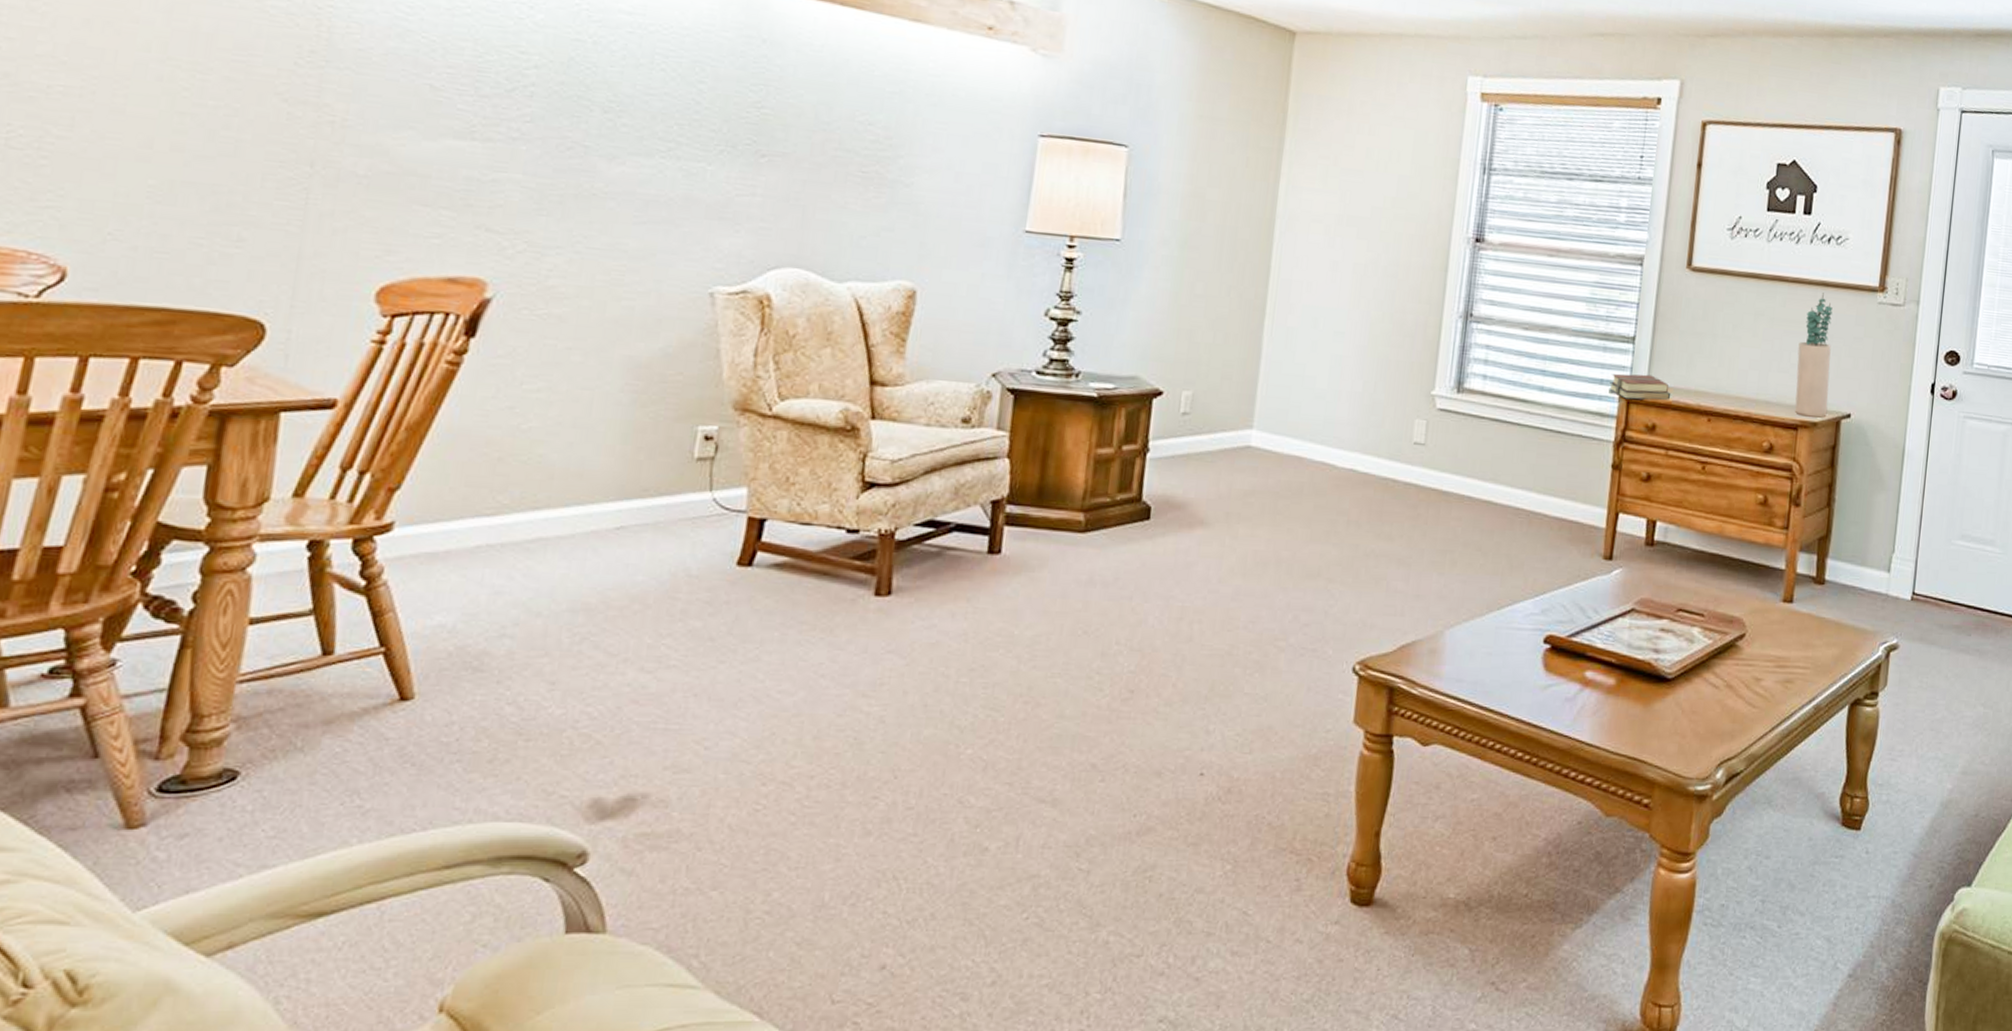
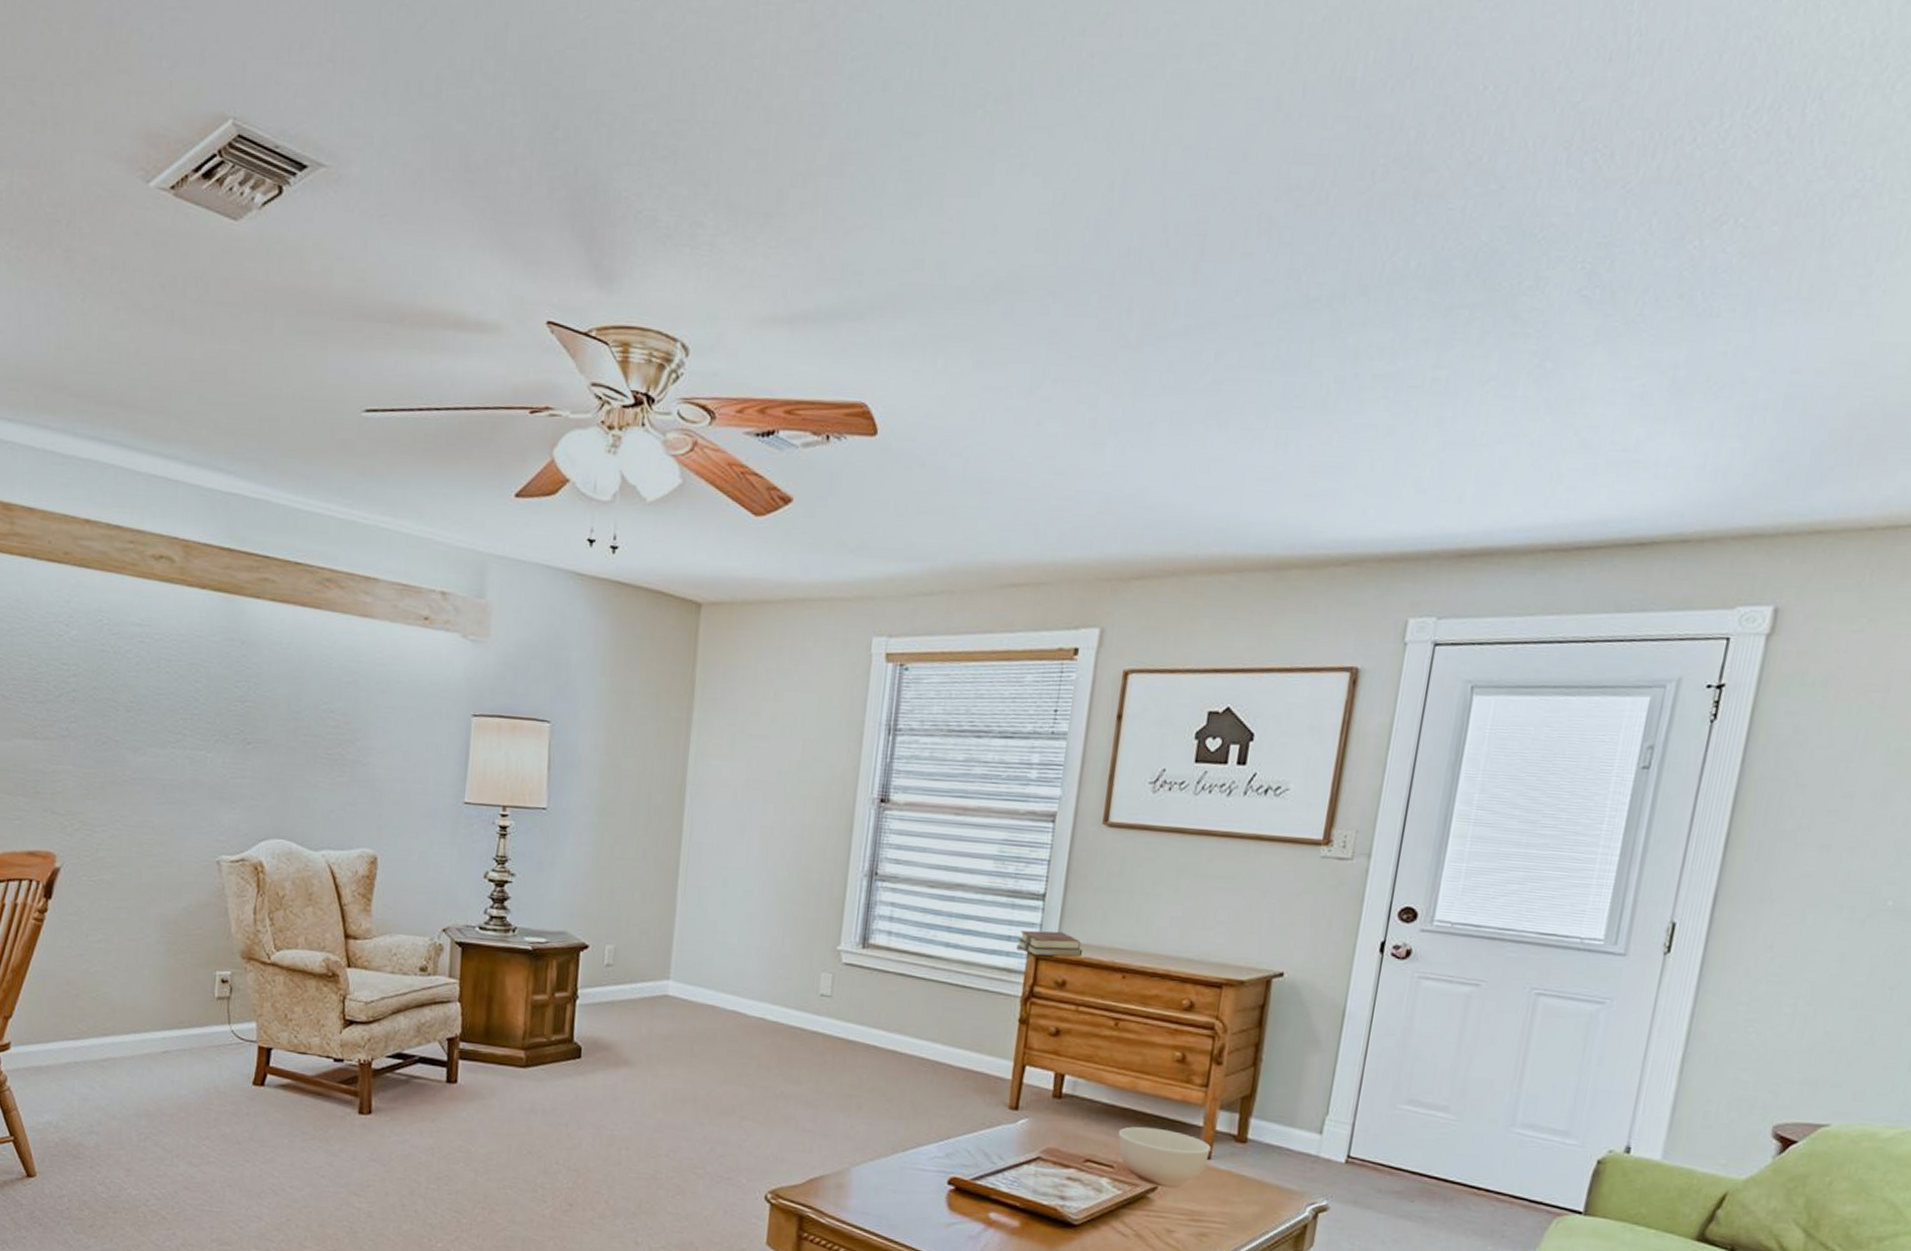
bowl: none [1707,572,1793,634] -> present [1118,1126,1211,1188]
vase: present [1795,293,1833,419] -> none [1219,847,1267,977]

